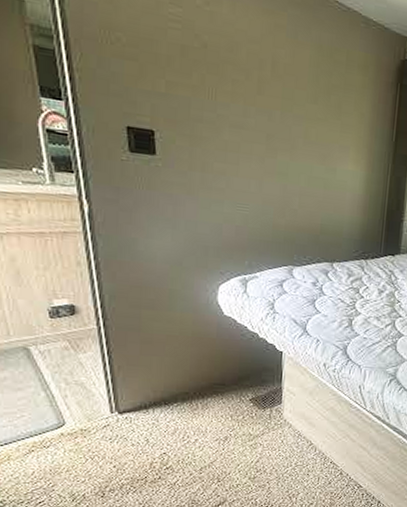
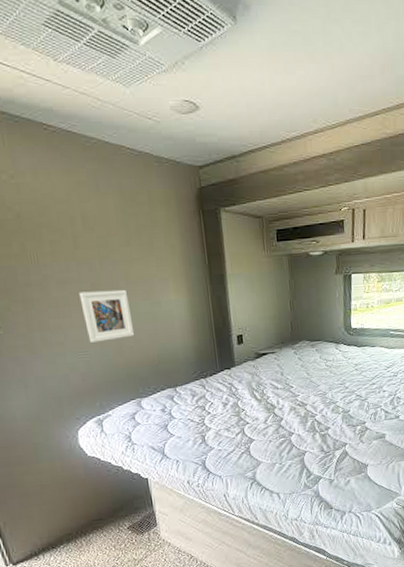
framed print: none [251,140,304,199] -> present [79,289,135,343]

